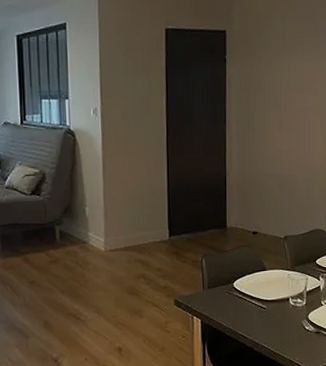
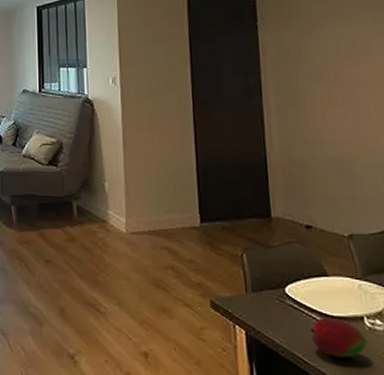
fruit: none [249,302,290,331] -> present [309,318,367,358]

